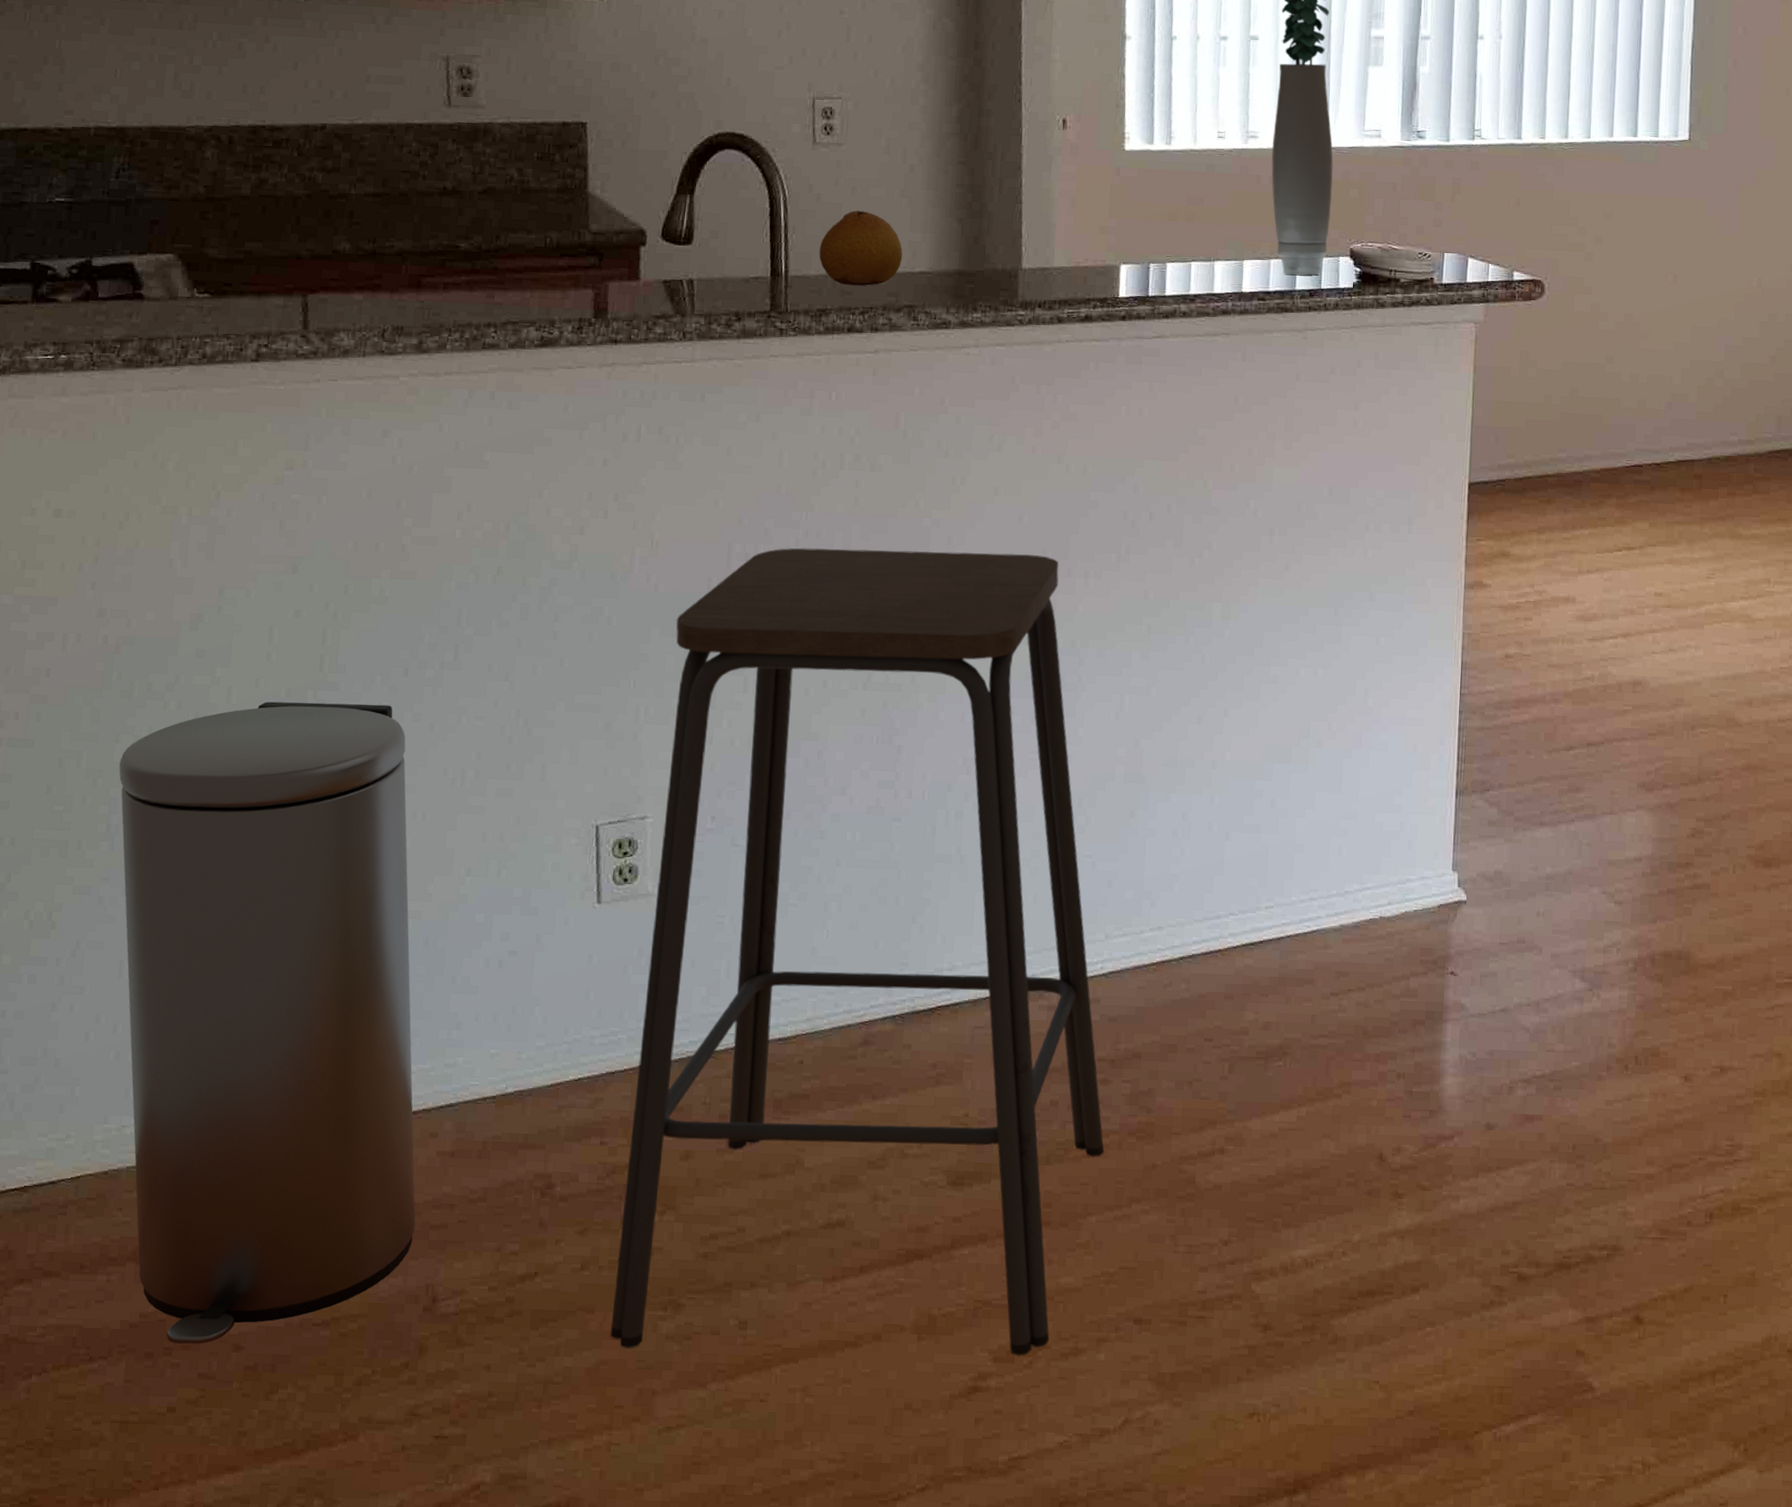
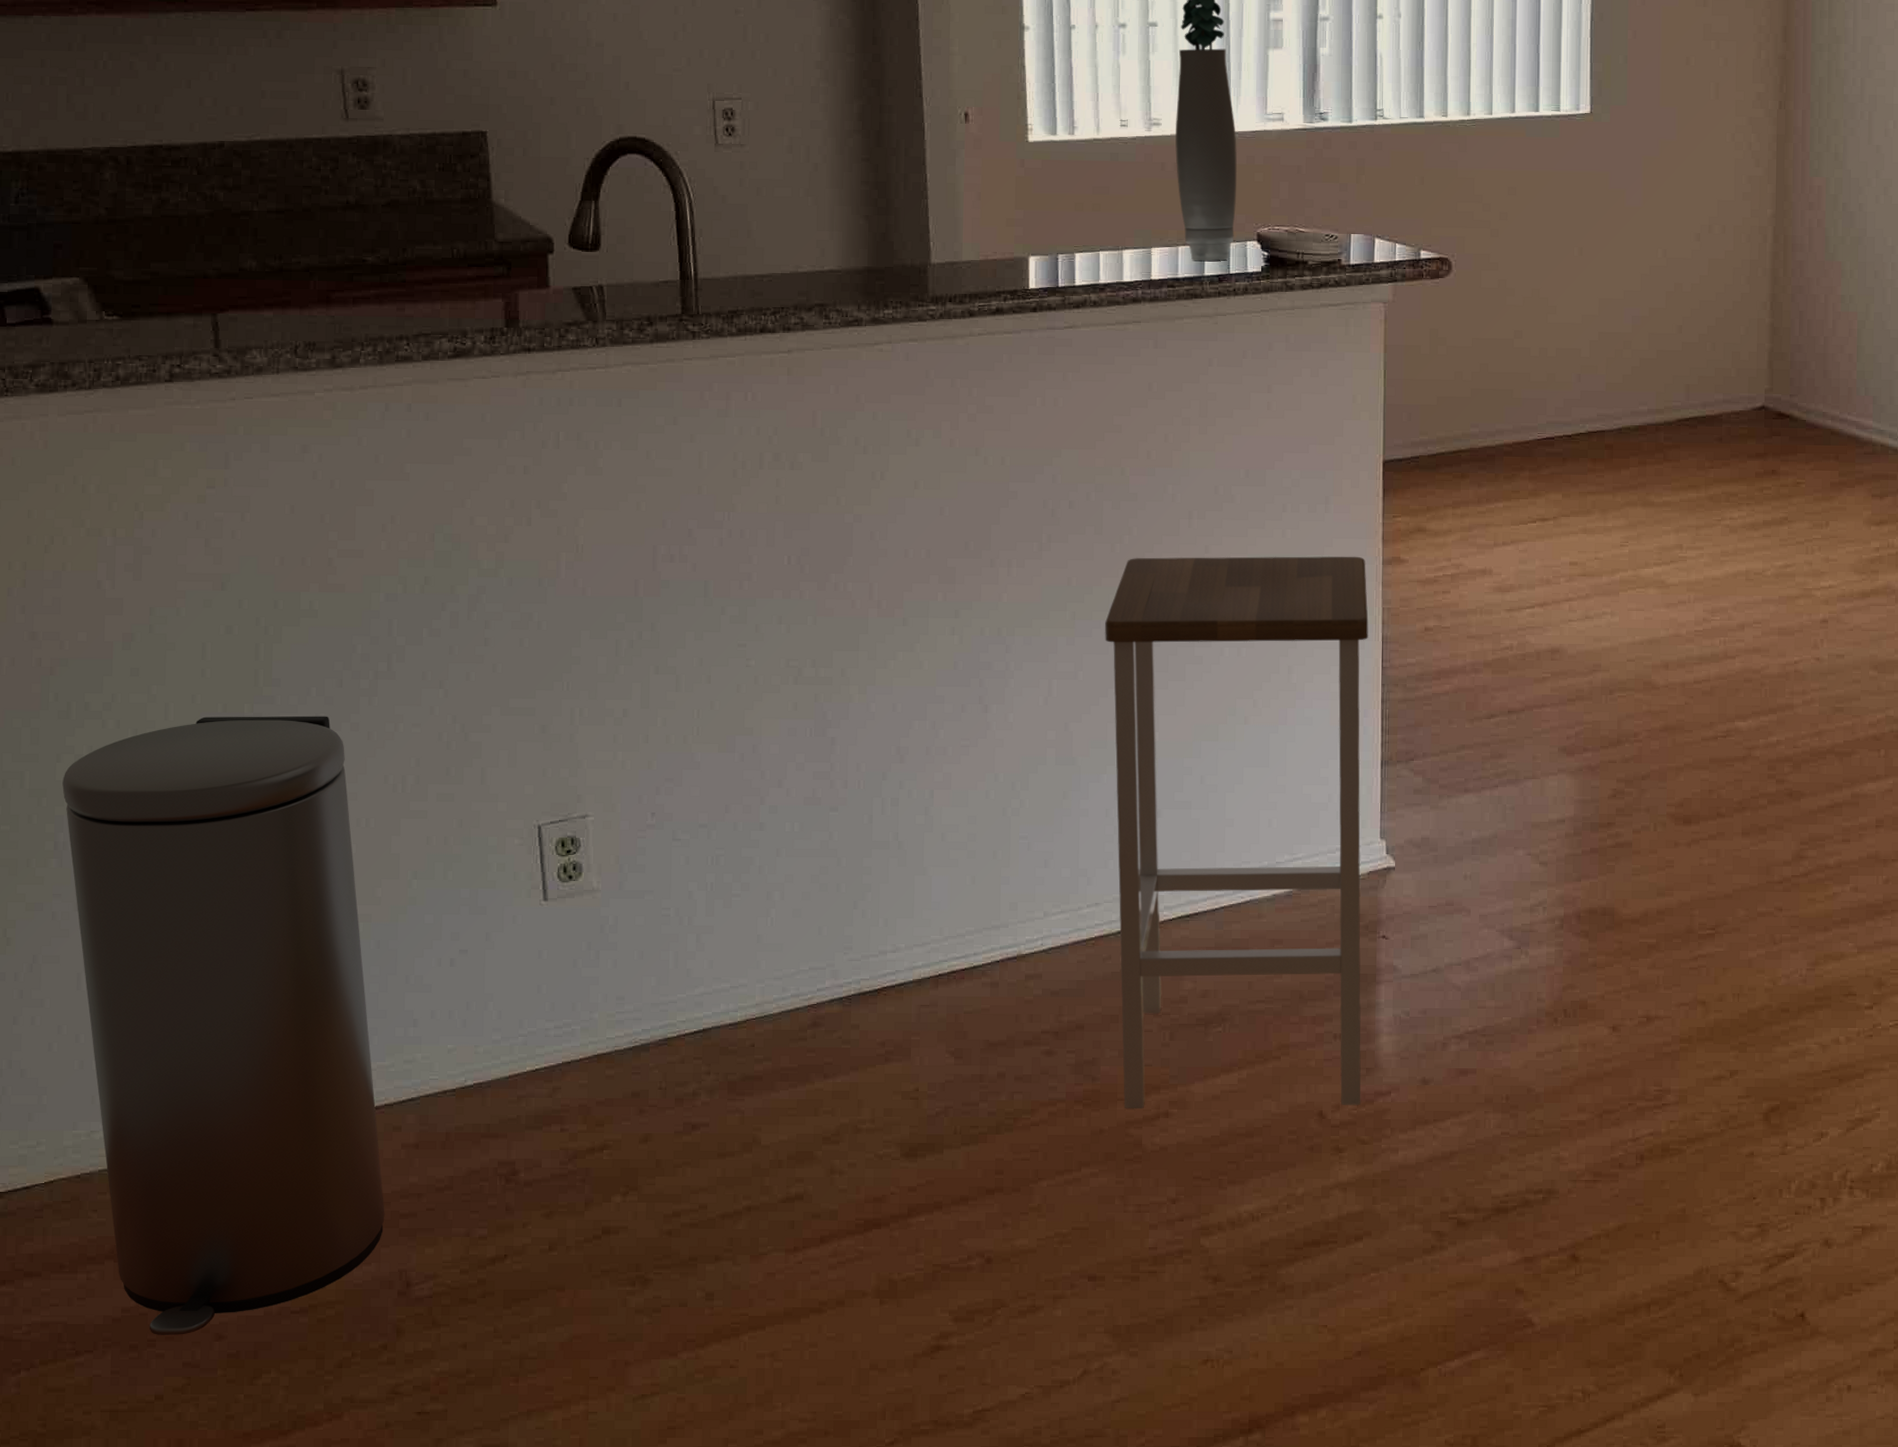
bar stool: present [610,547,1104,1355] -> none [581,545,1052,1322]
fruit: present [819,210,903,286] -> none [727,211,811,287]
bar stool: none [1178,573,1448,1149] -> present [1105,556,1369,1109]

